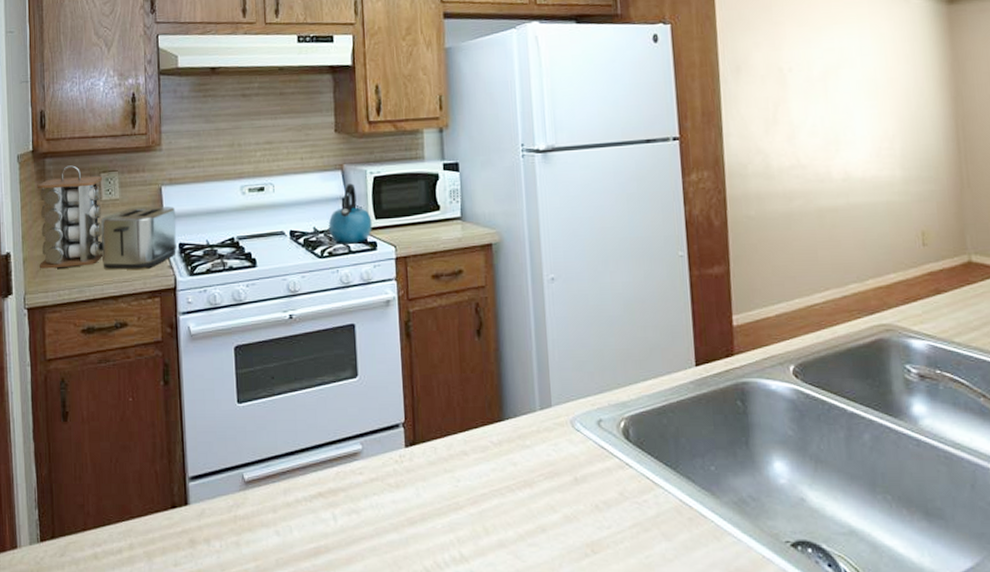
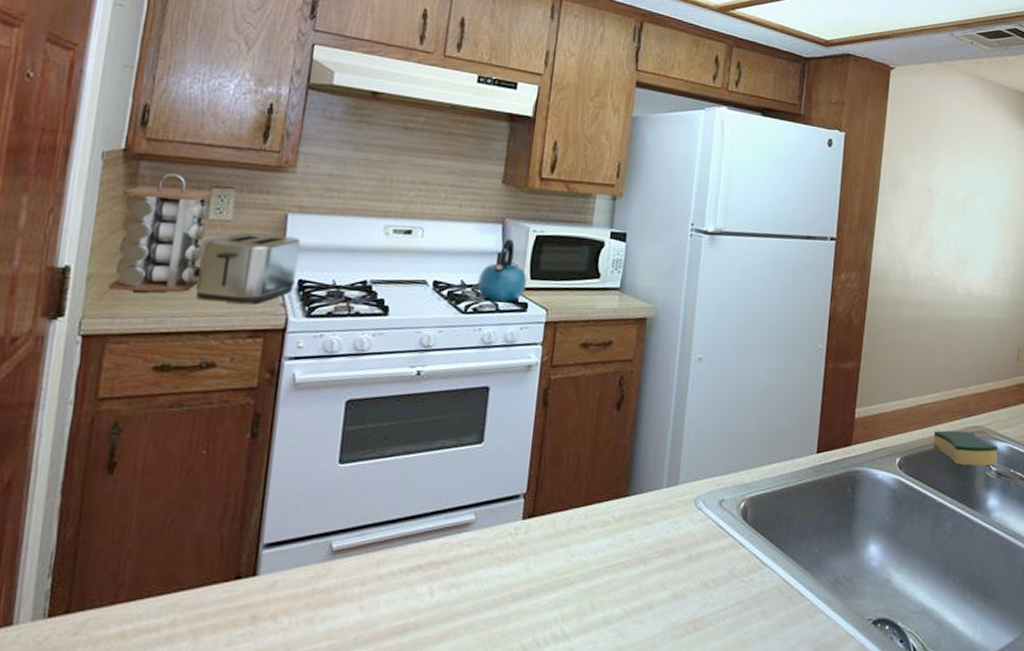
sponge: none [831,331,918,369] -> present [933,430,998,467]

